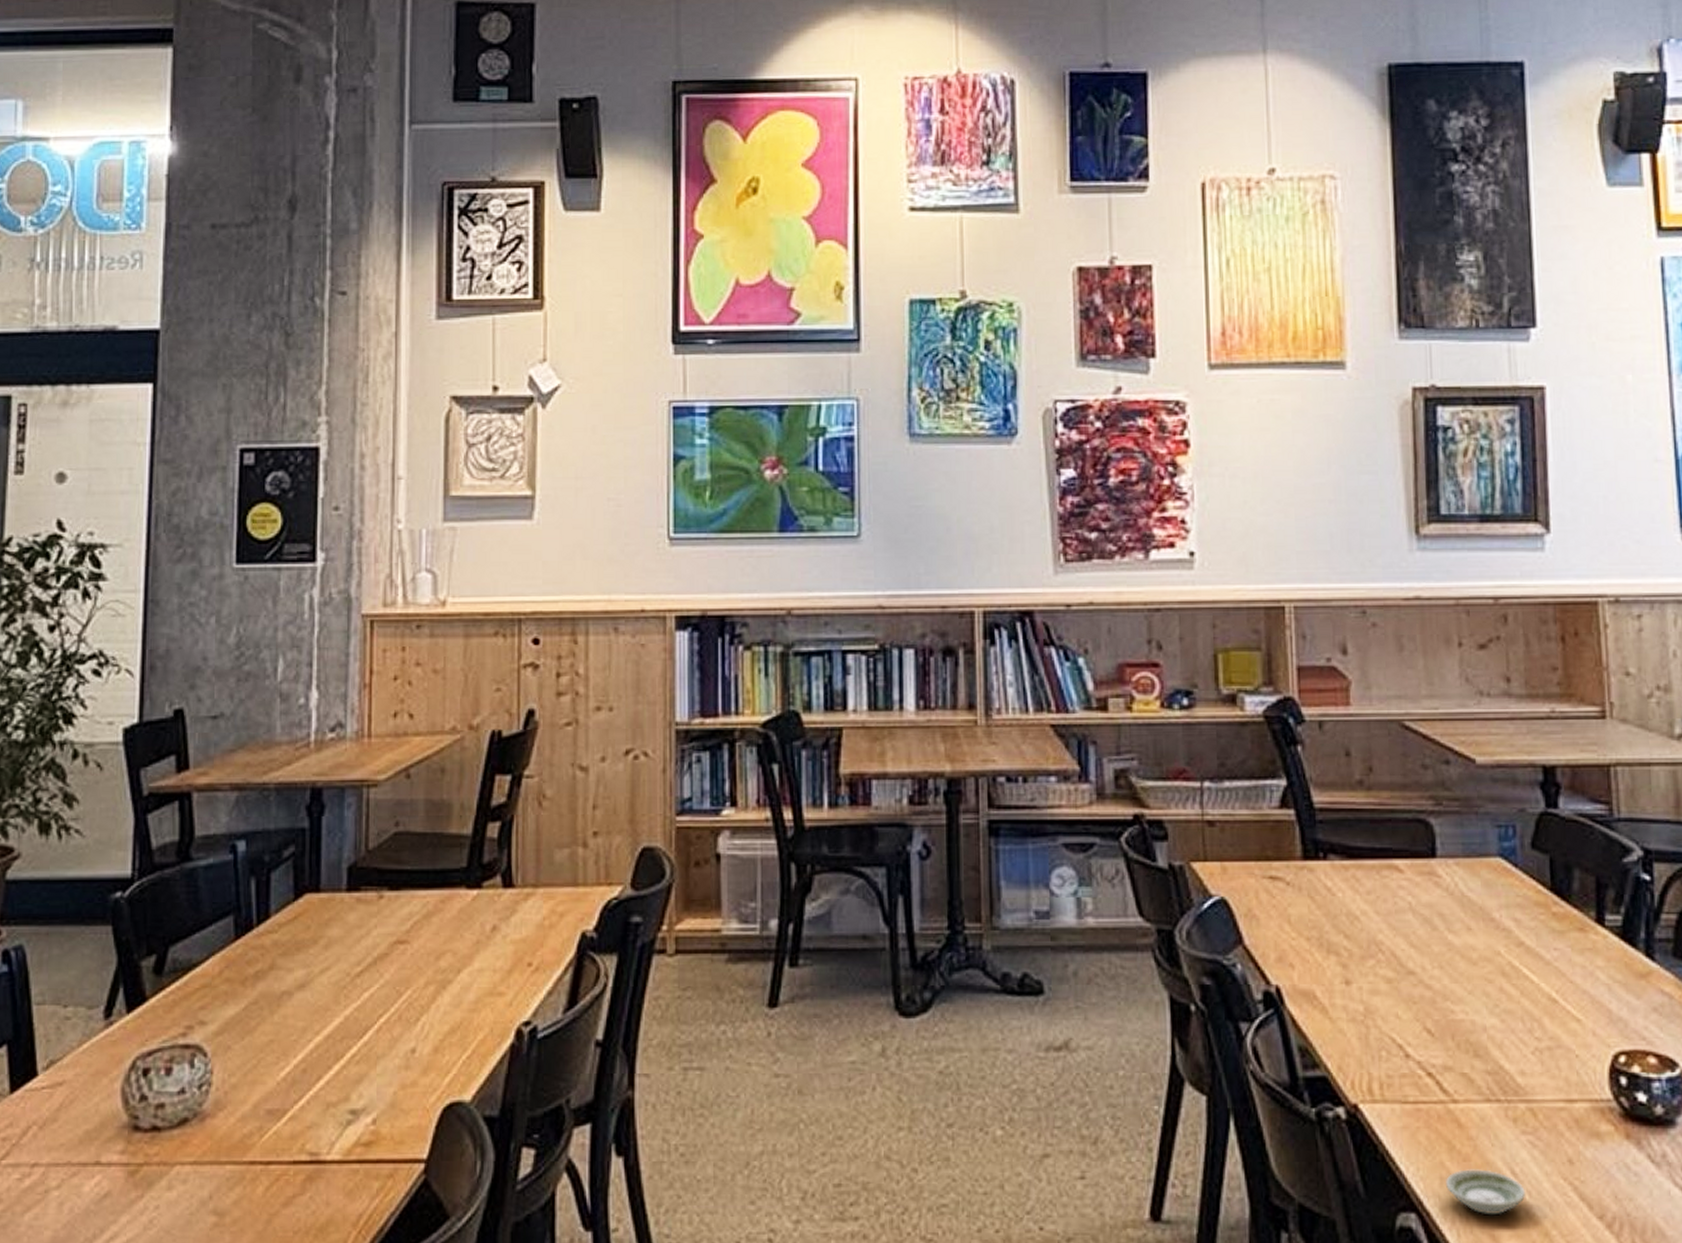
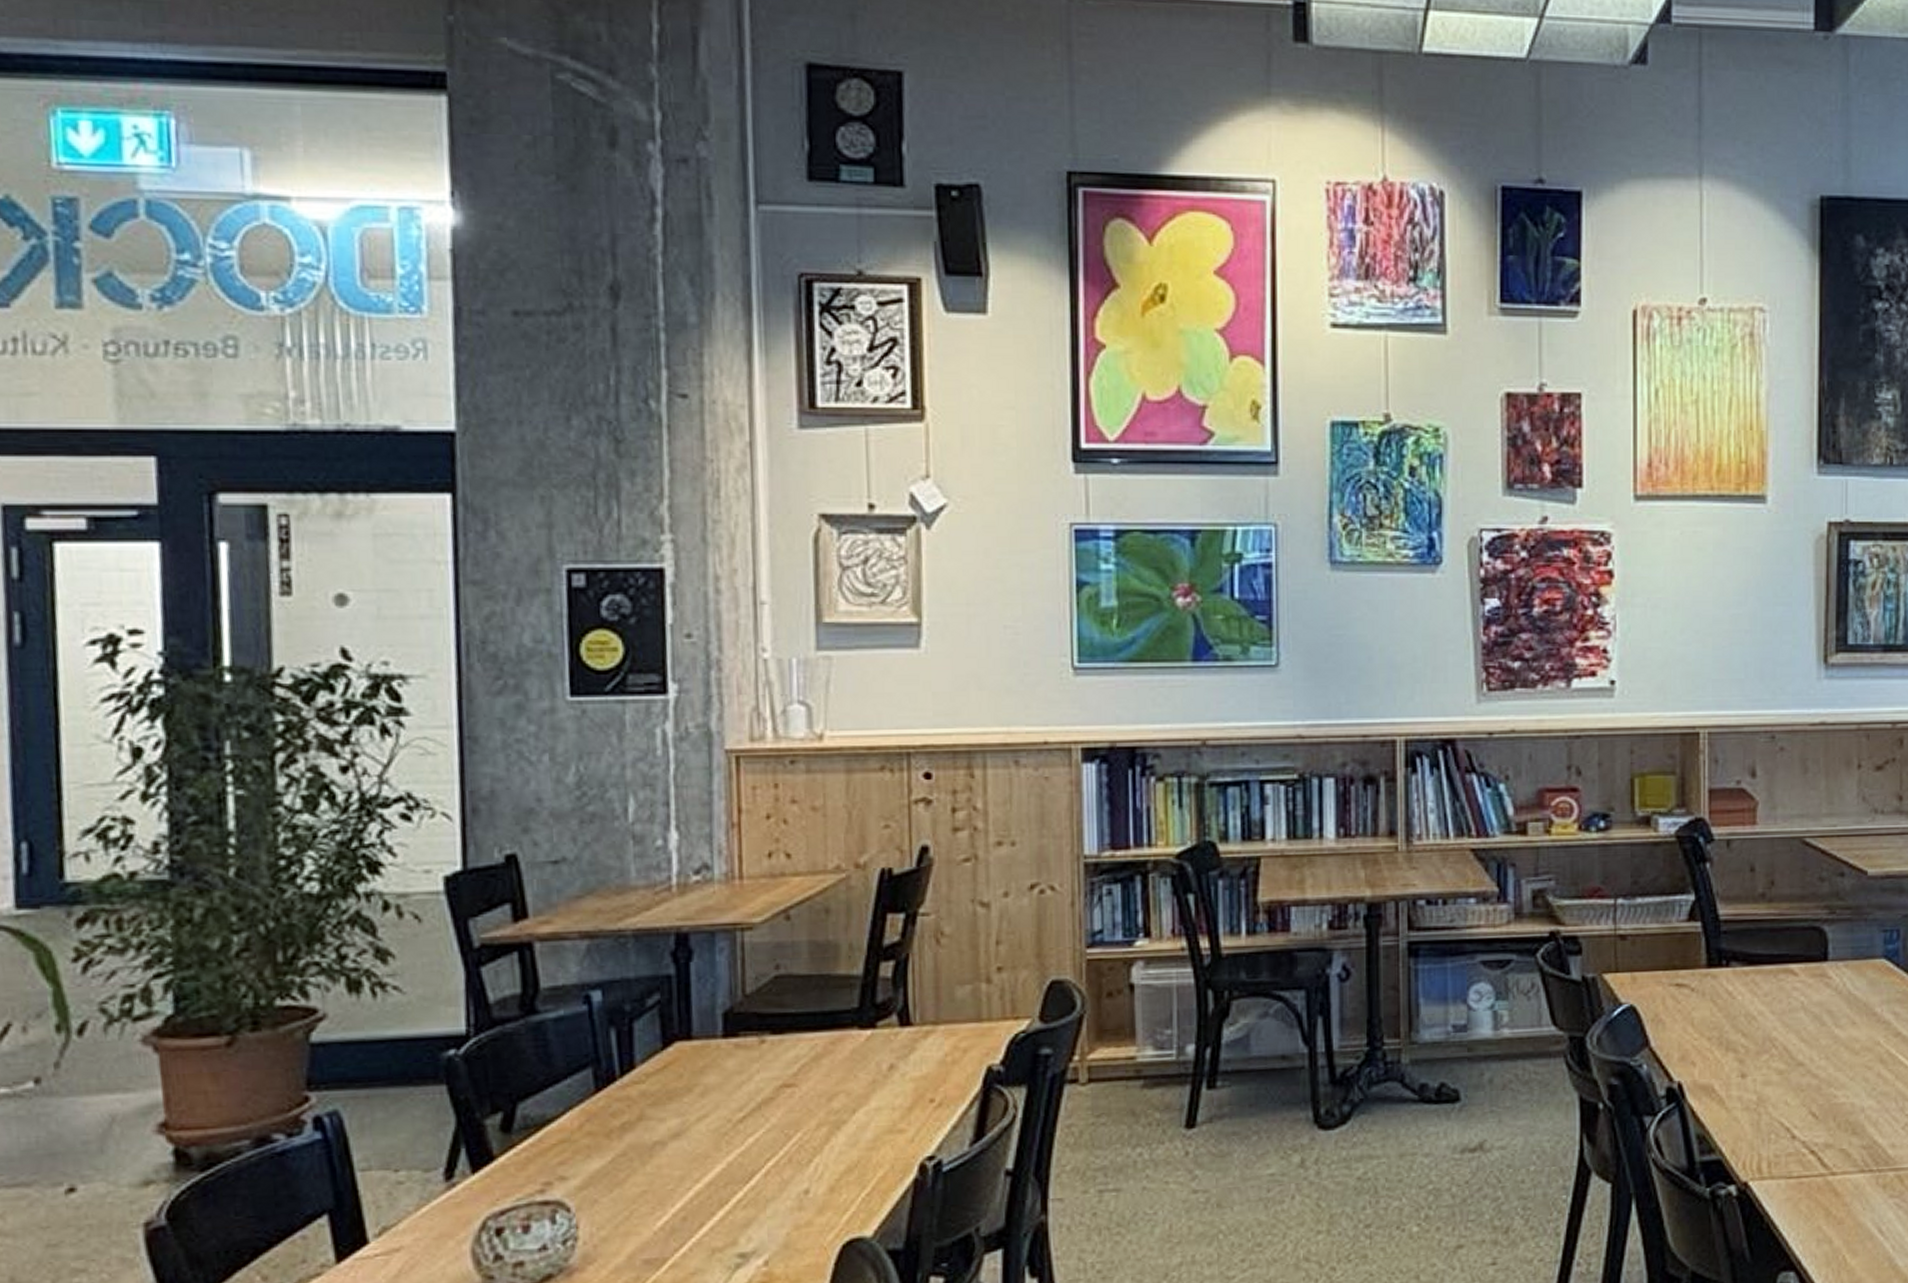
saucer: present [1446,1169,1527,1214] -> none [1822,1230,1891,1268]

